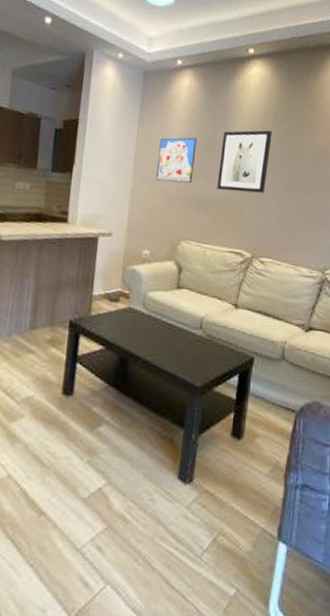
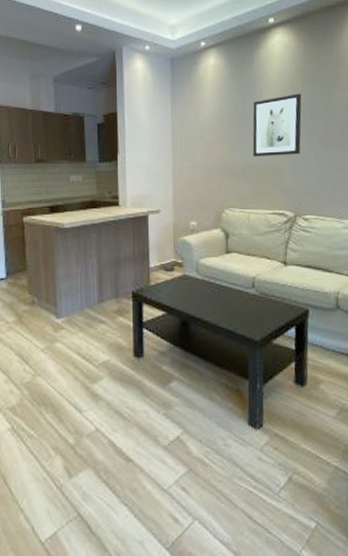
wall art: present [155,137,197,184] -> none [193,112,229,157]

